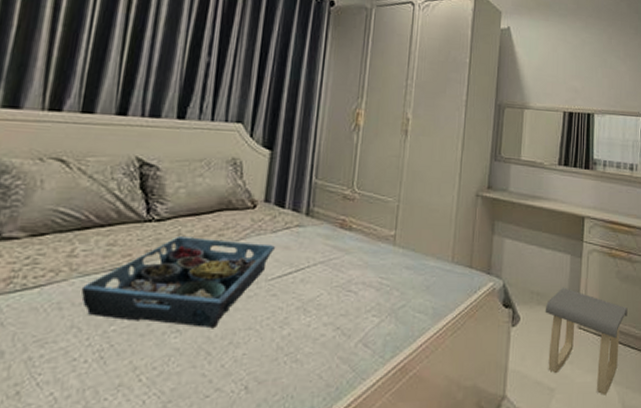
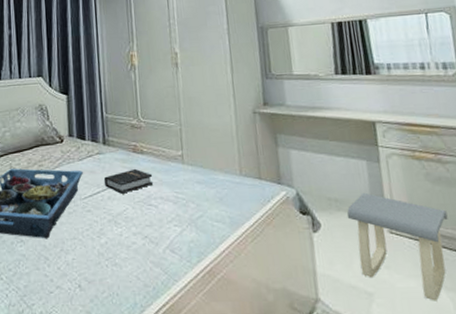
hardback book: none [298,247,358,276] -> present [103,168,154,194]

